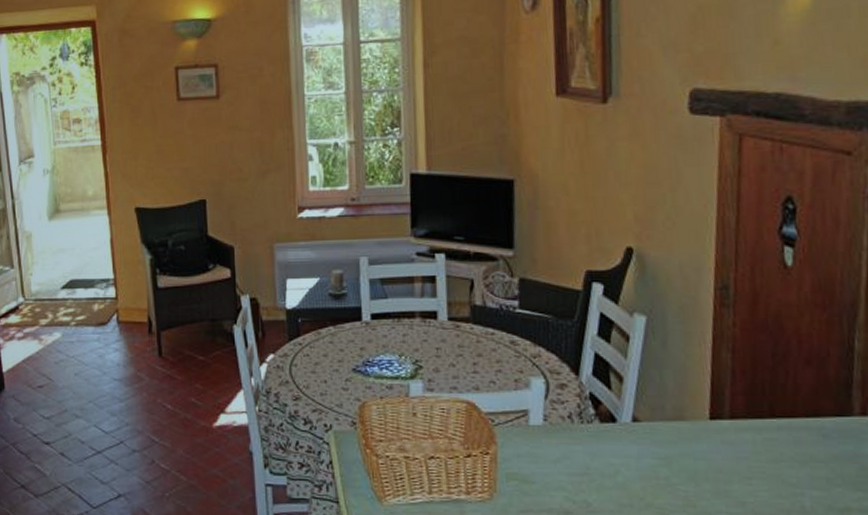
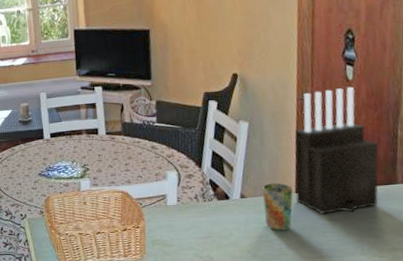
cup: none [663,403,706,472] -> present [262,183,293,231]
knife block: none [709,275,827,453] -> present [294,86,379,214]

